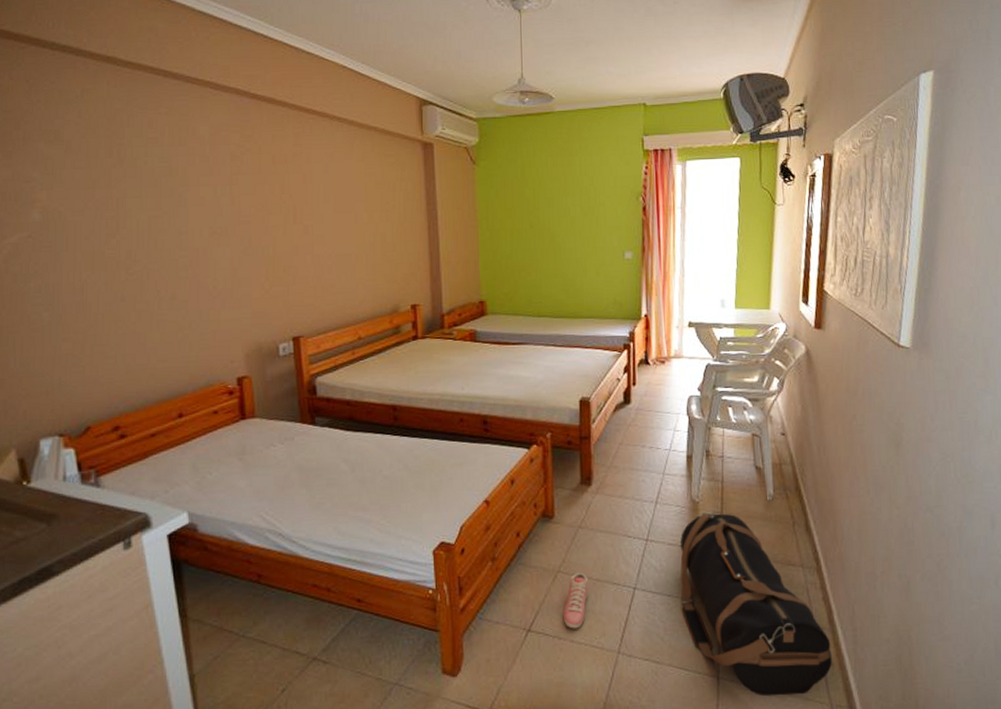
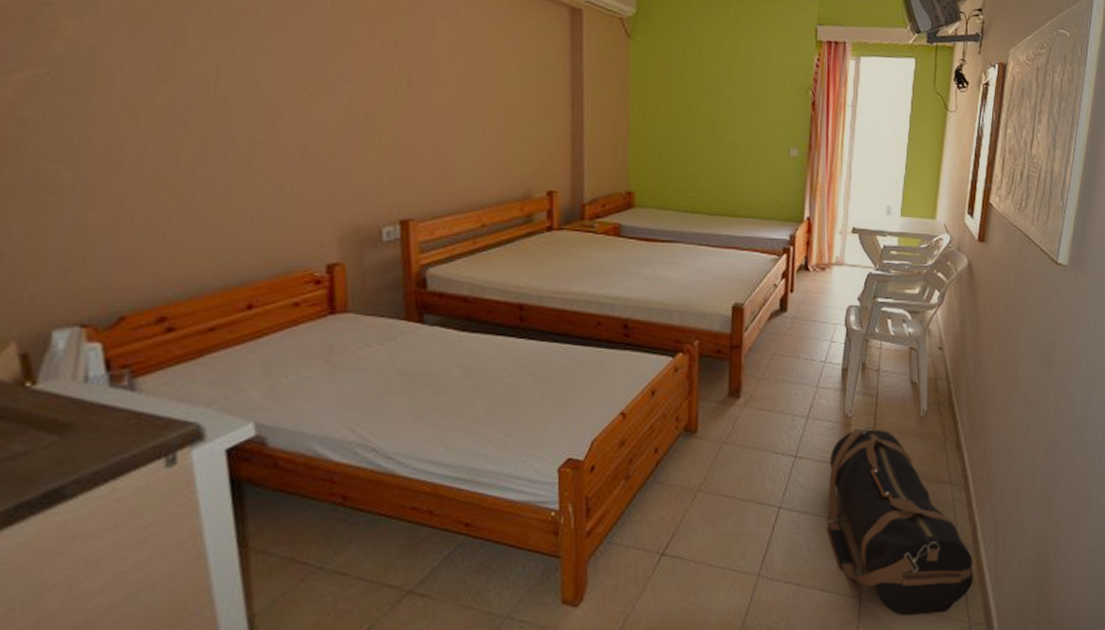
sneaker: present [562,572,589,629] -> none [700,491,731,552]

